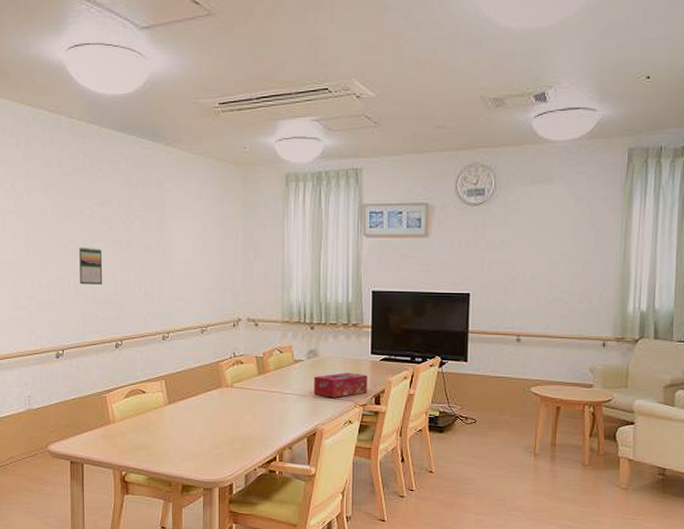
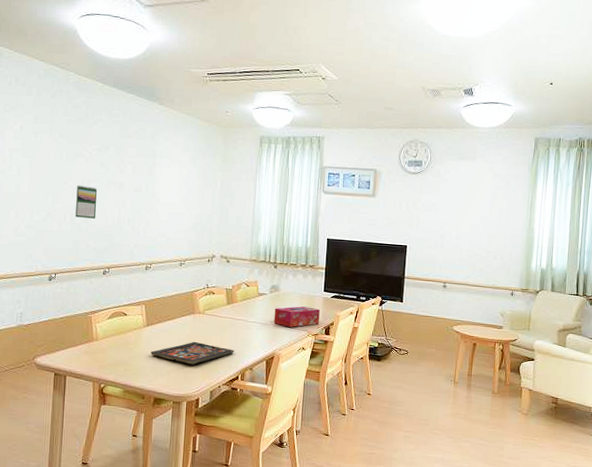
board game: none [175,419,270,446] -> present [150,341,235,365]

